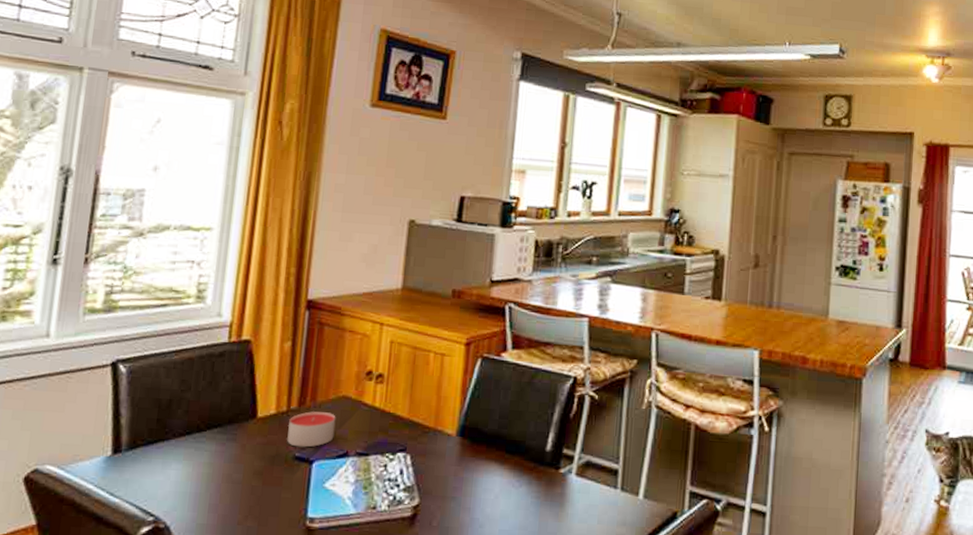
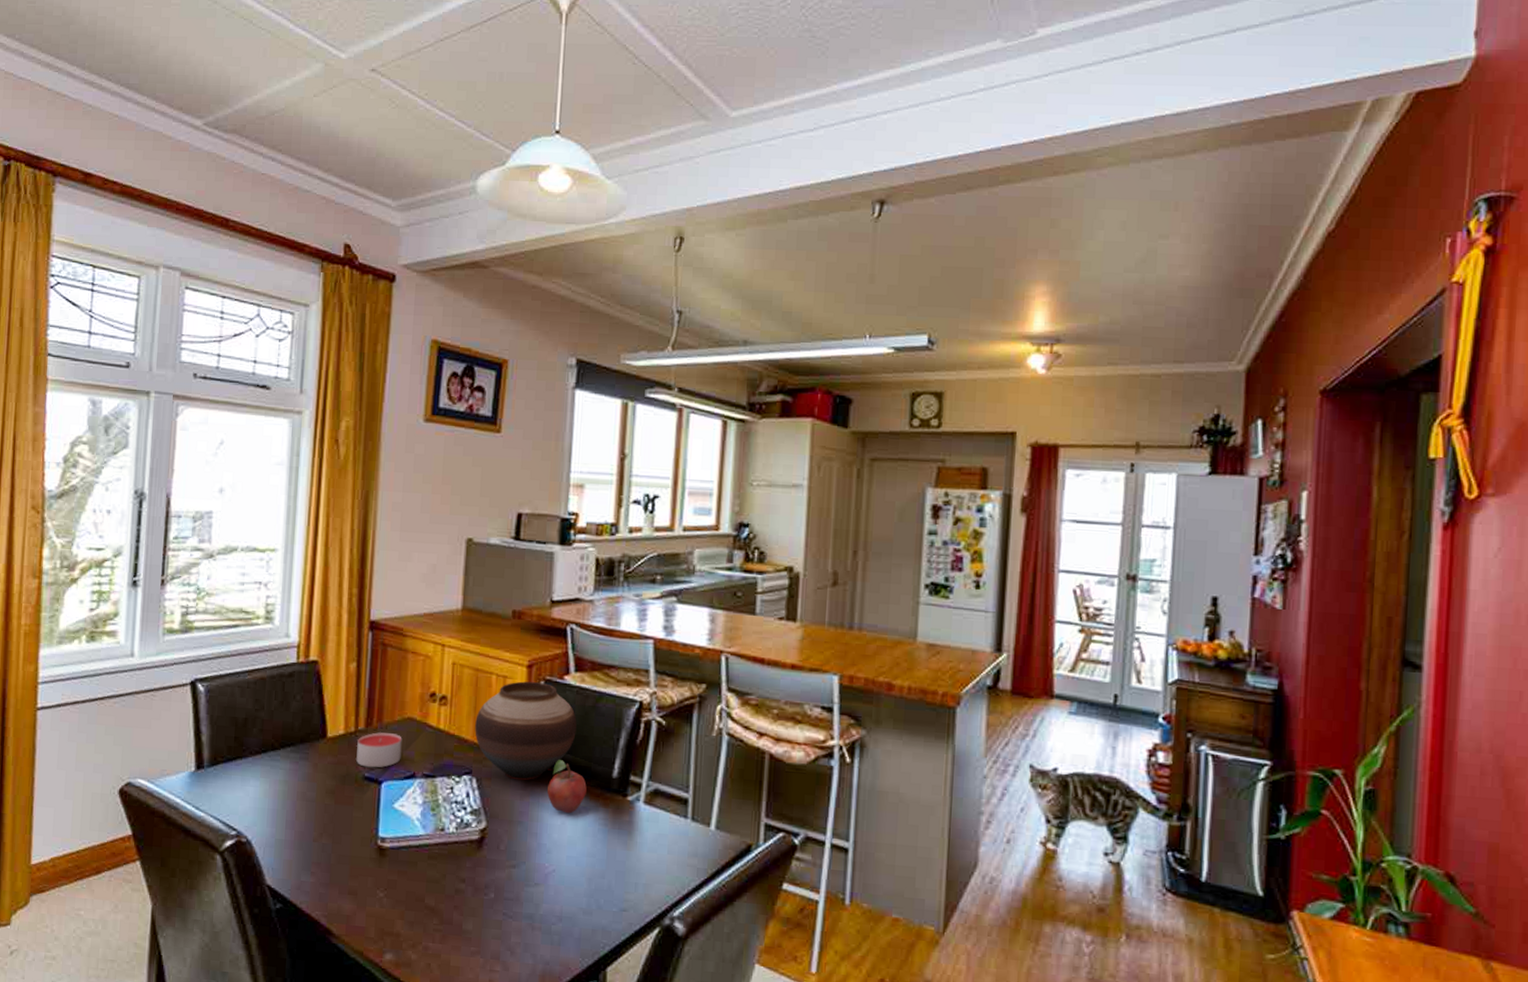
vase: none [410,359,513,456] -> present [475,681,577,781]
fruit: none [481,435,521,488] -> present [547,760,587,814]

